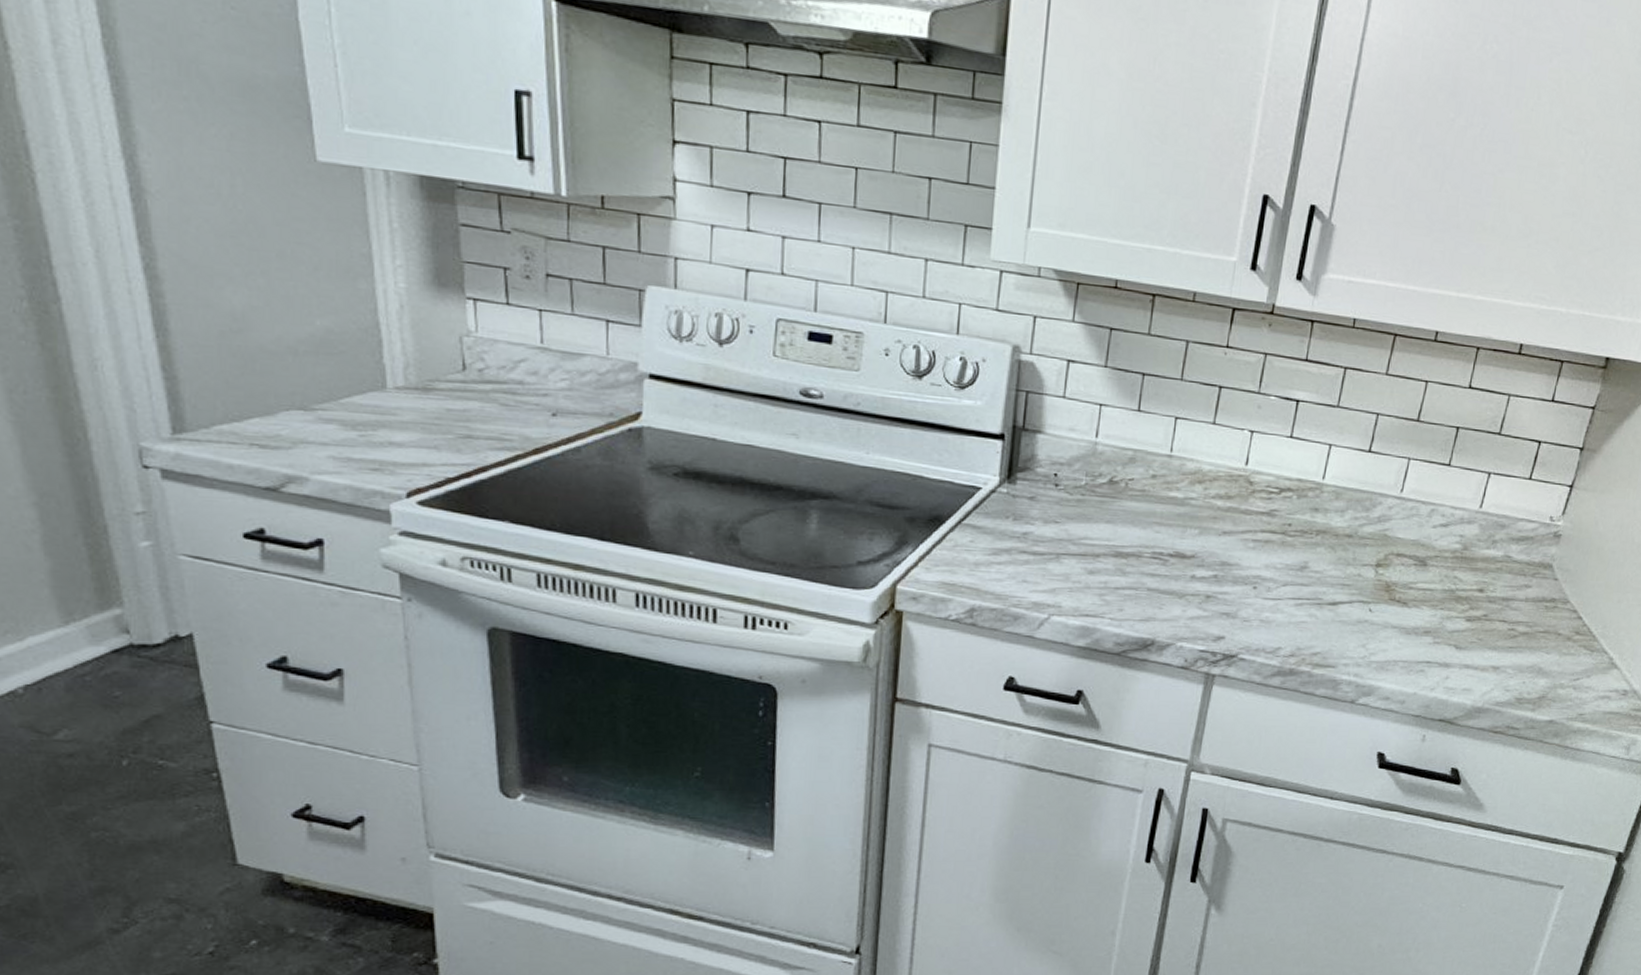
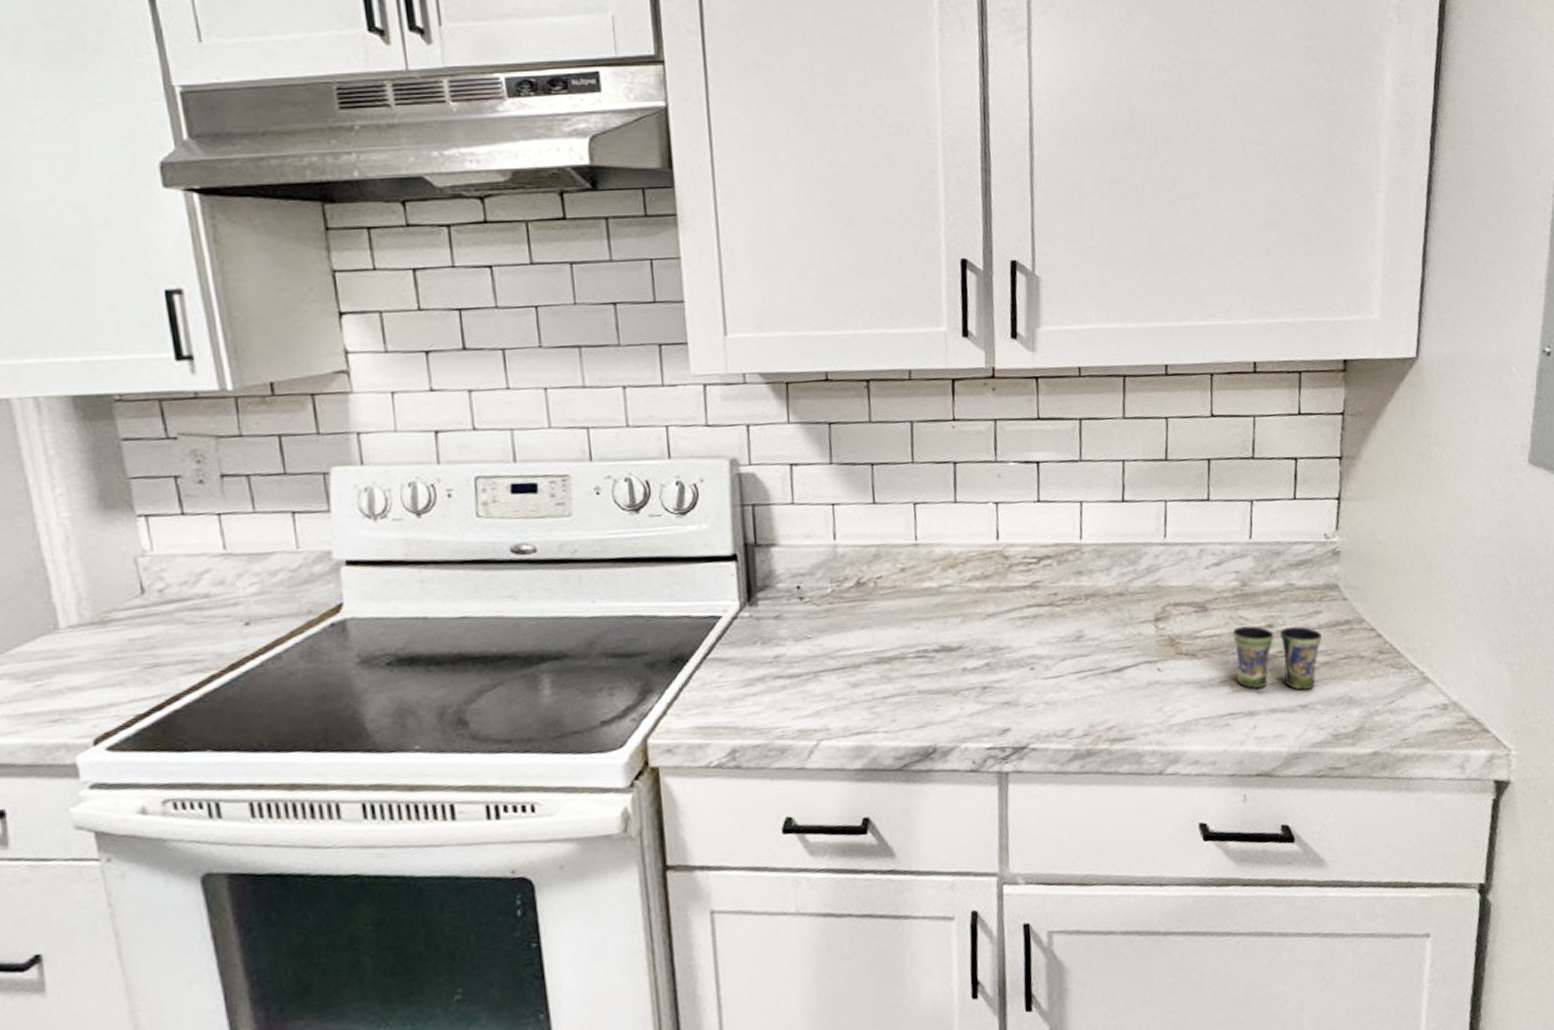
cup: none [1440,585,1528,653] -> present [1232,625,1323,690]

